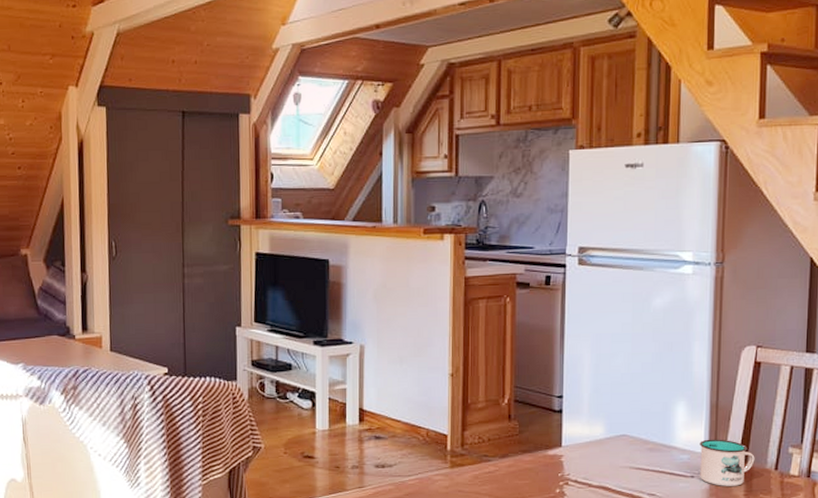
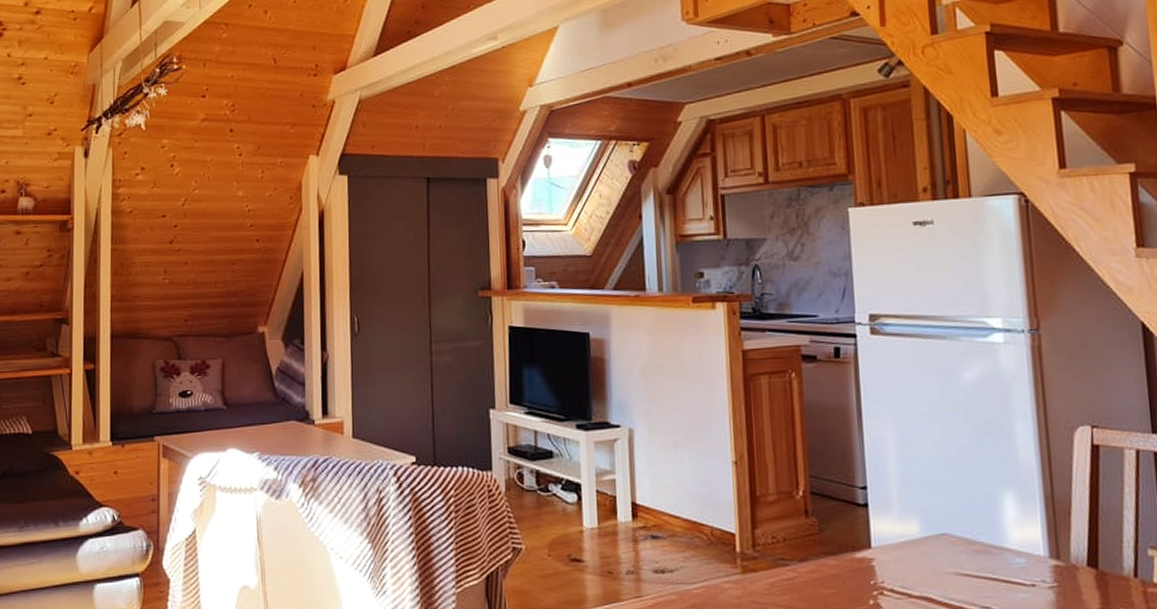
mug: present [699,439,755,486] -> none [1037,538,1108,598]

